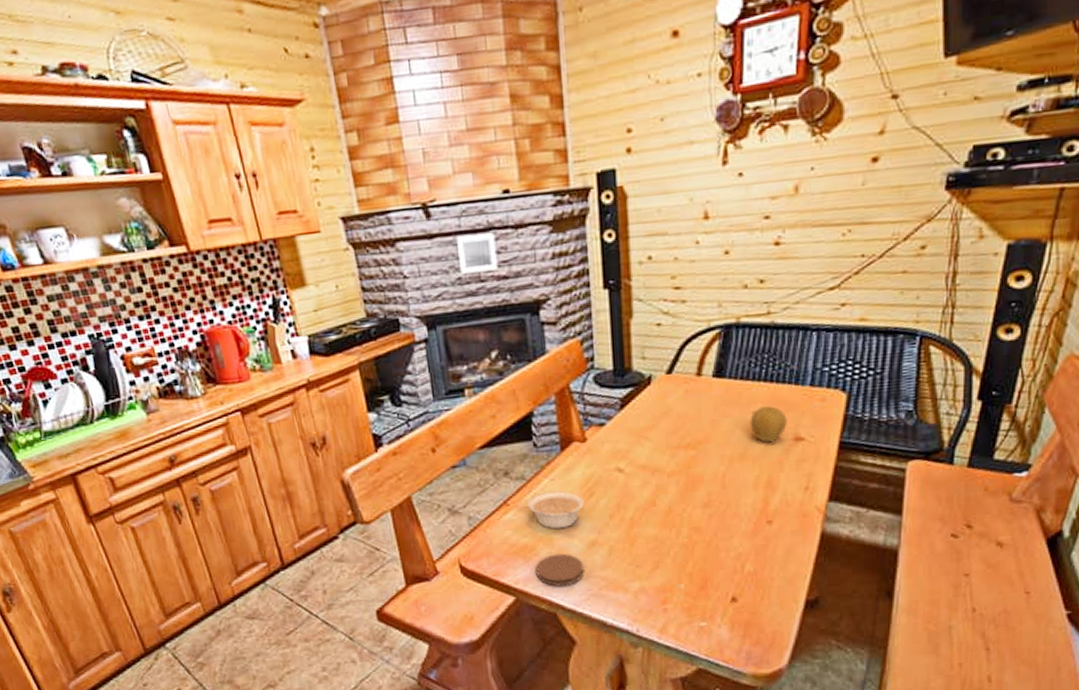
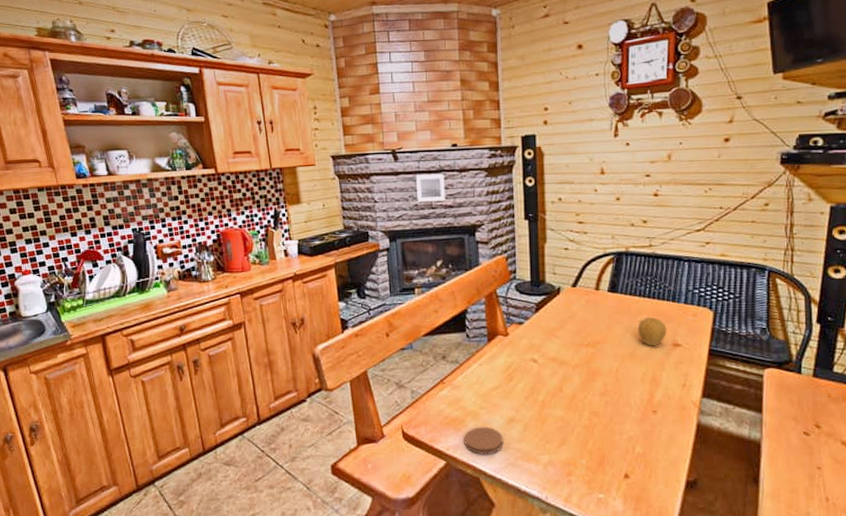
legume: present [527,490,584,530] -> none [460,374,505,406]

